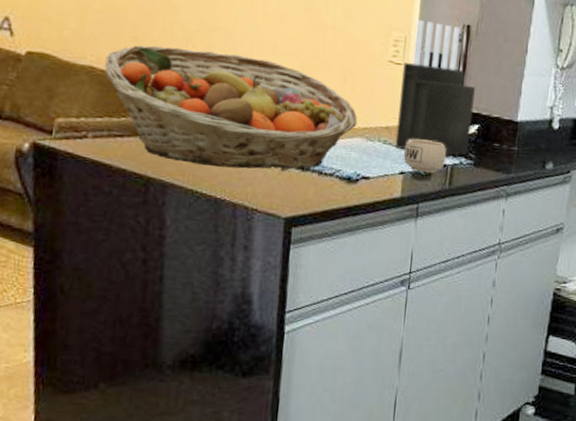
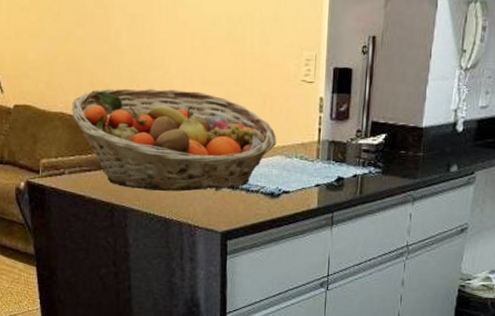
knife block: present [395,20,476,157] -> none [310,37,383,167]
mug: present [403,138,447,173] -> none [318,152,357,183]

